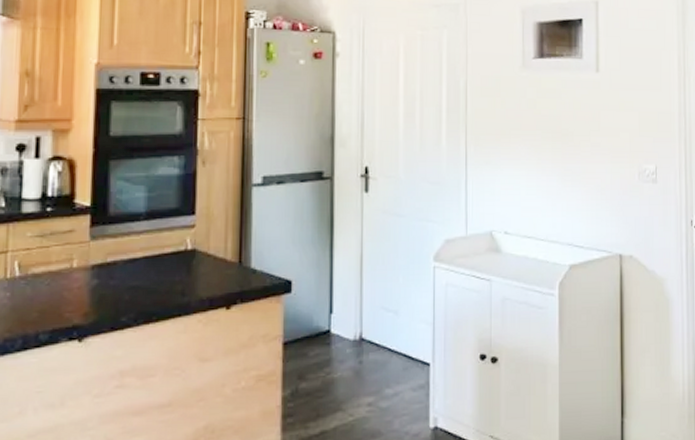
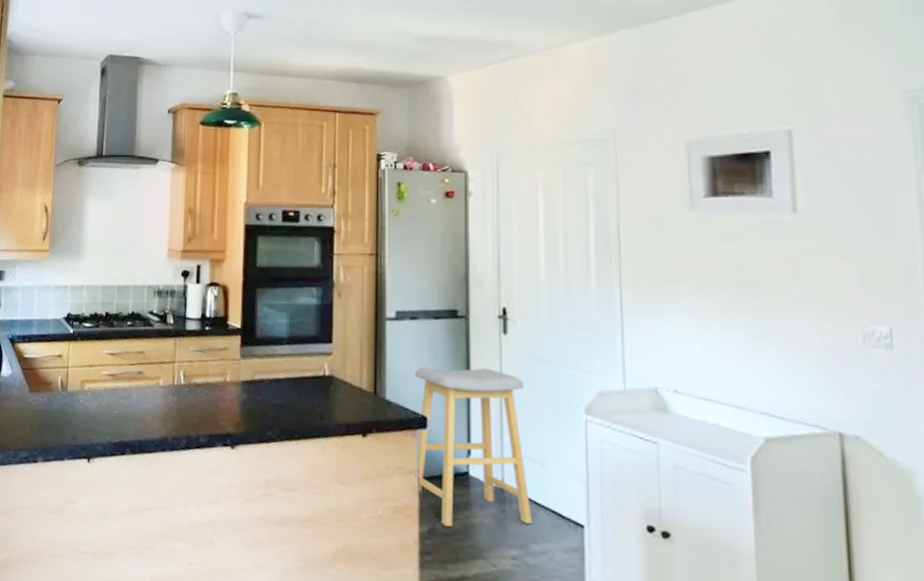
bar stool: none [280,227,386,387] -> present [414,367,532,527]

